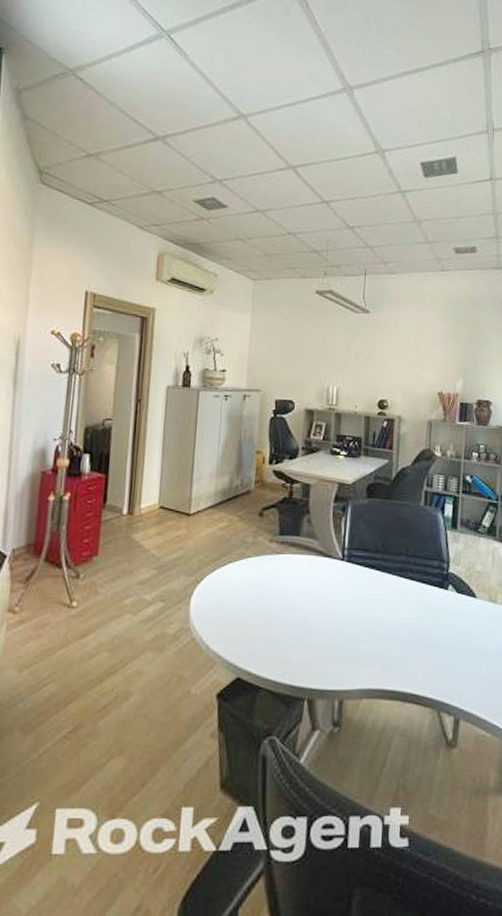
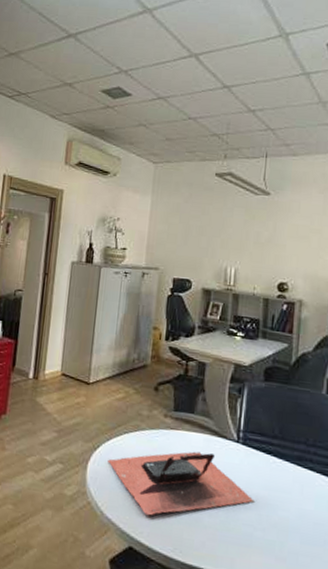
laptop: none [212,574,359,644] -> present [108,451,254,516]

